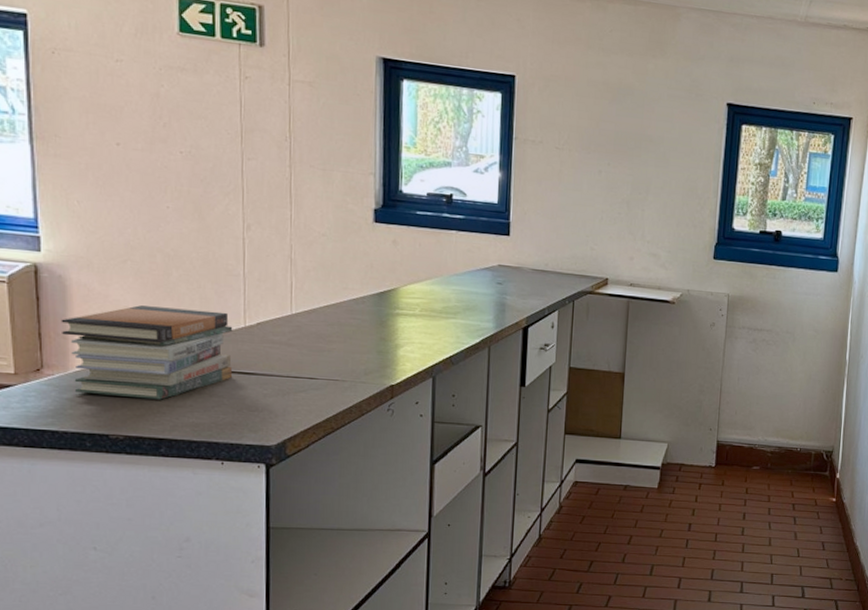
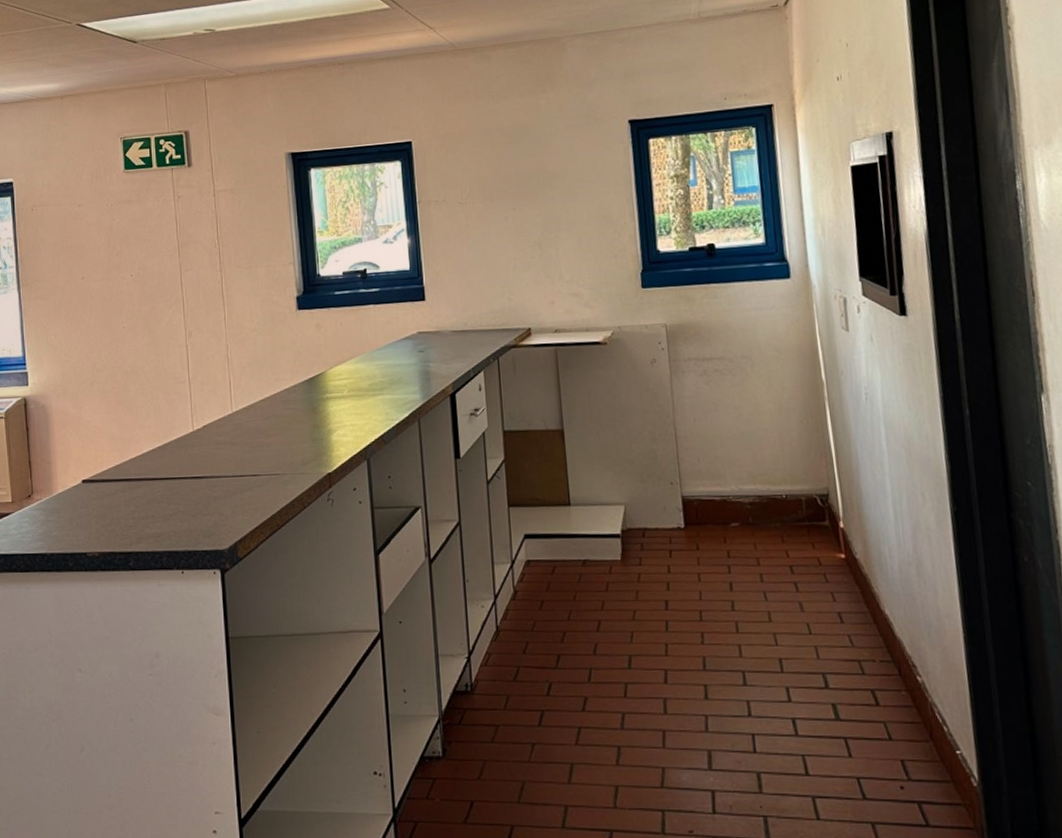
book stack: present [61,305,233,400] -> none [45,419,185,514]

